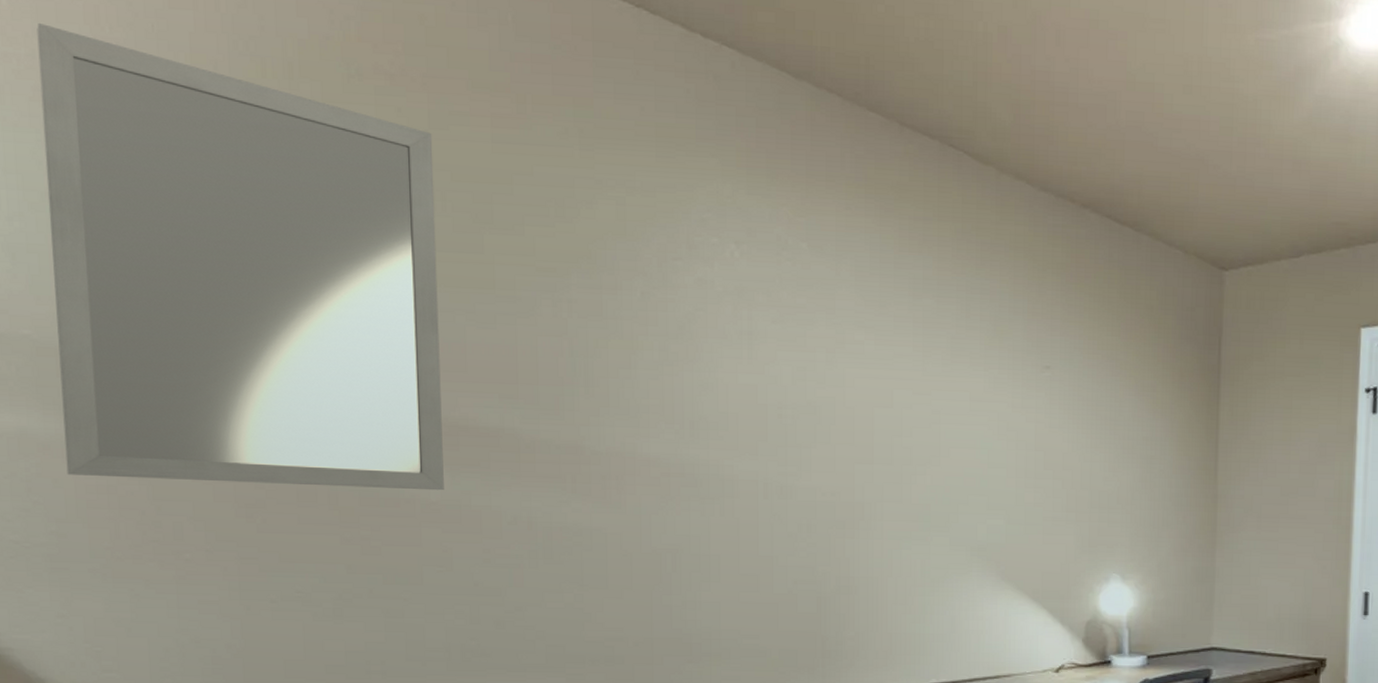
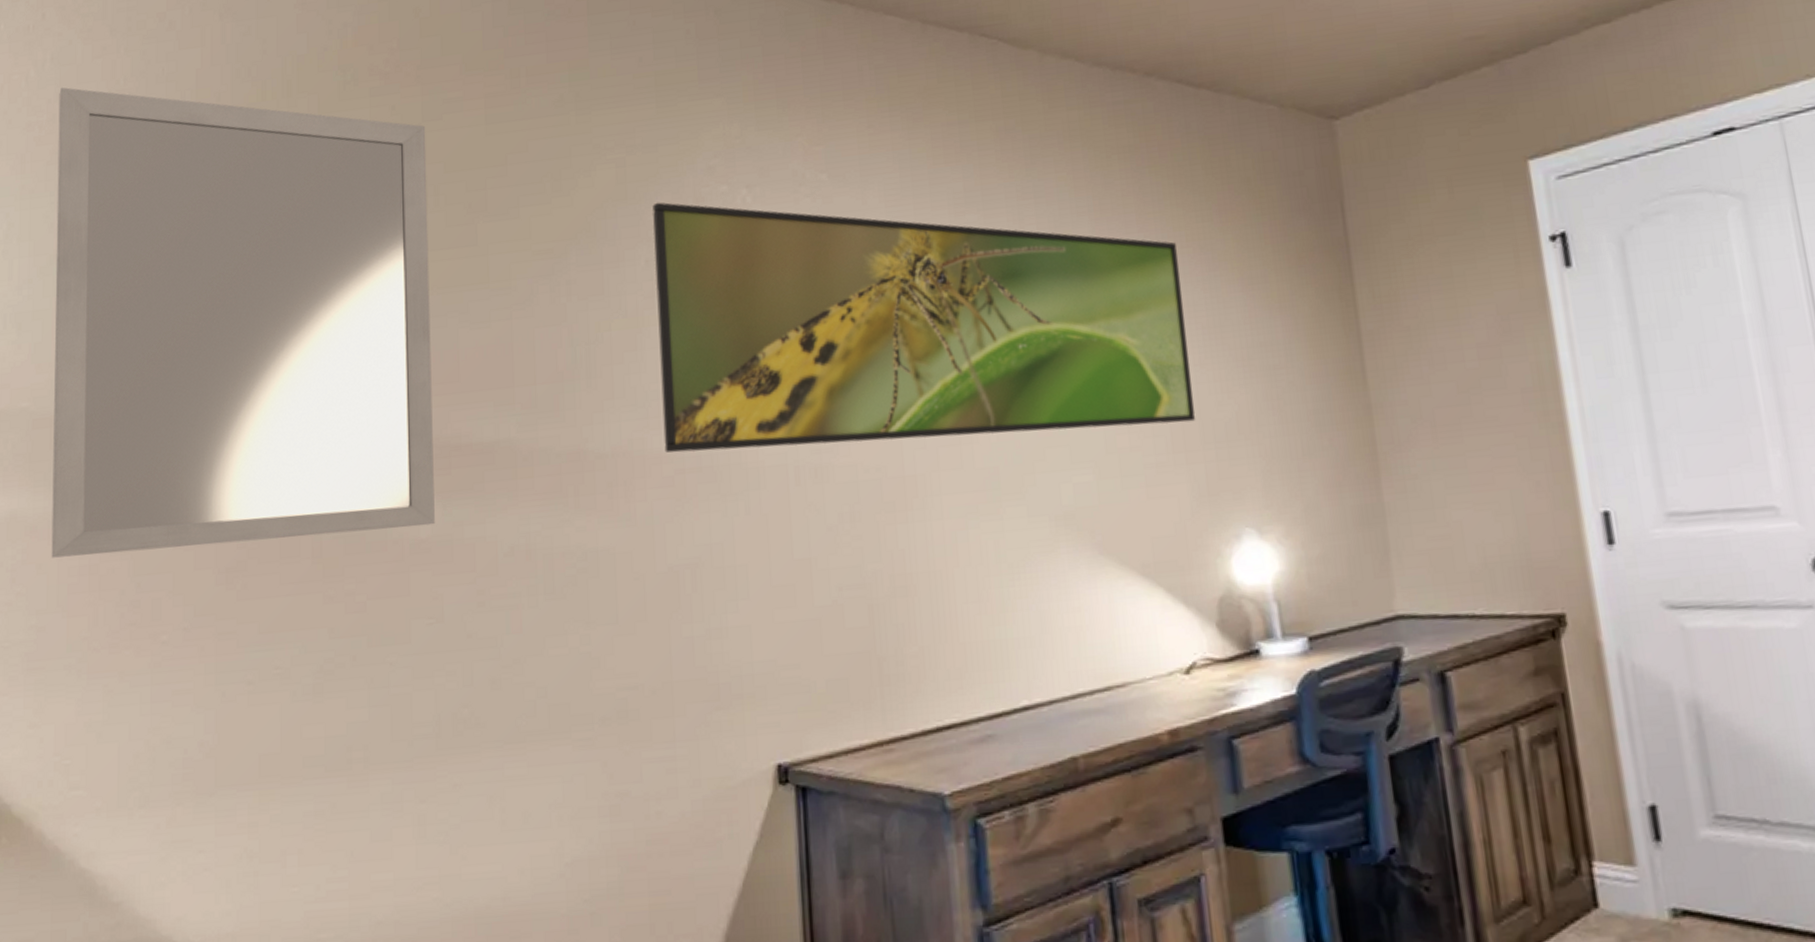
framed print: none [649,243,1090,490] -> present [653,202,1196,453]

